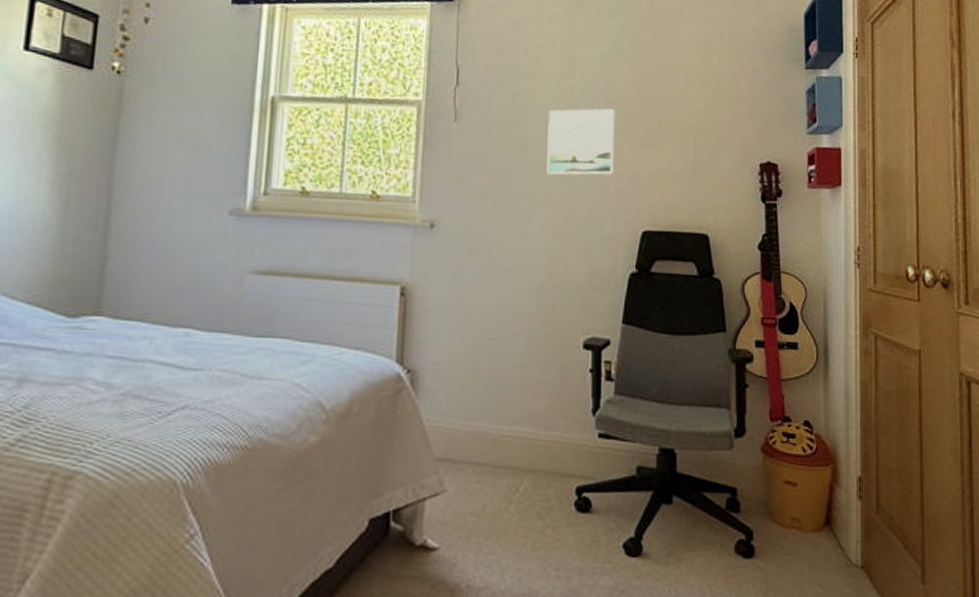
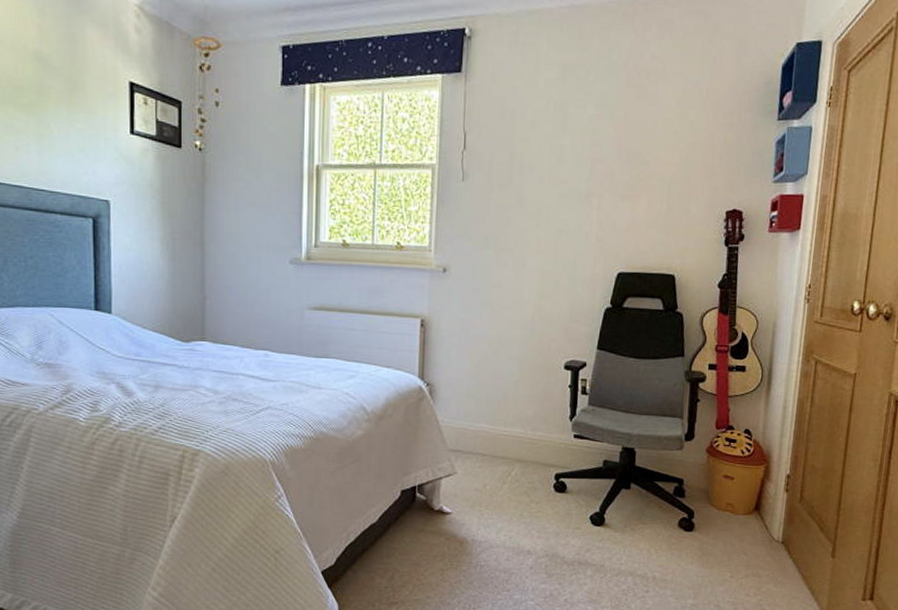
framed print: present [546,108,615,176] -> none [538,165,599,226]

